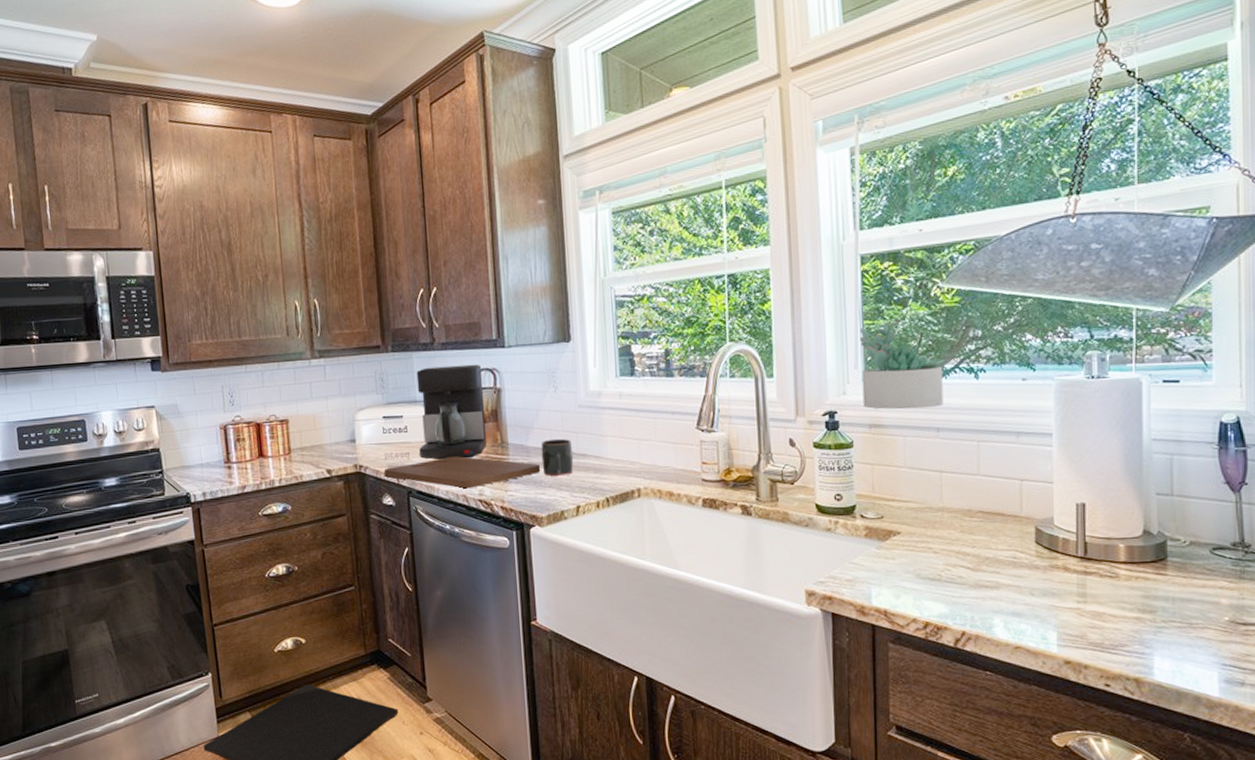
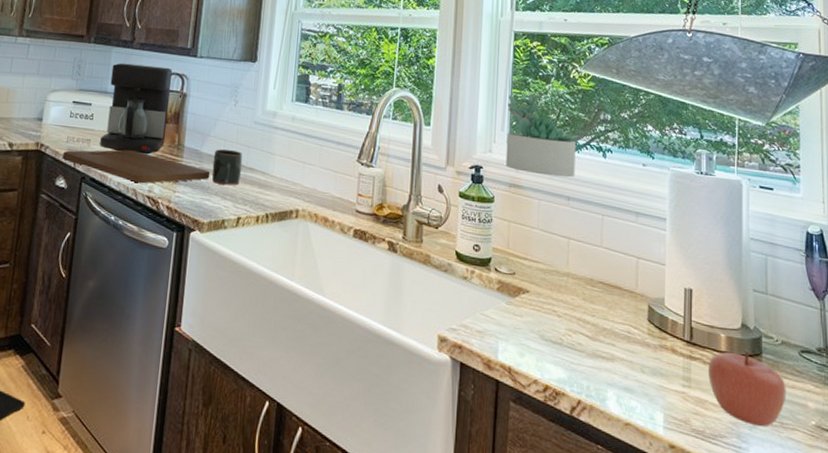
fruit: none [1106,556,1196,631] -> present [708,349,786,427]

